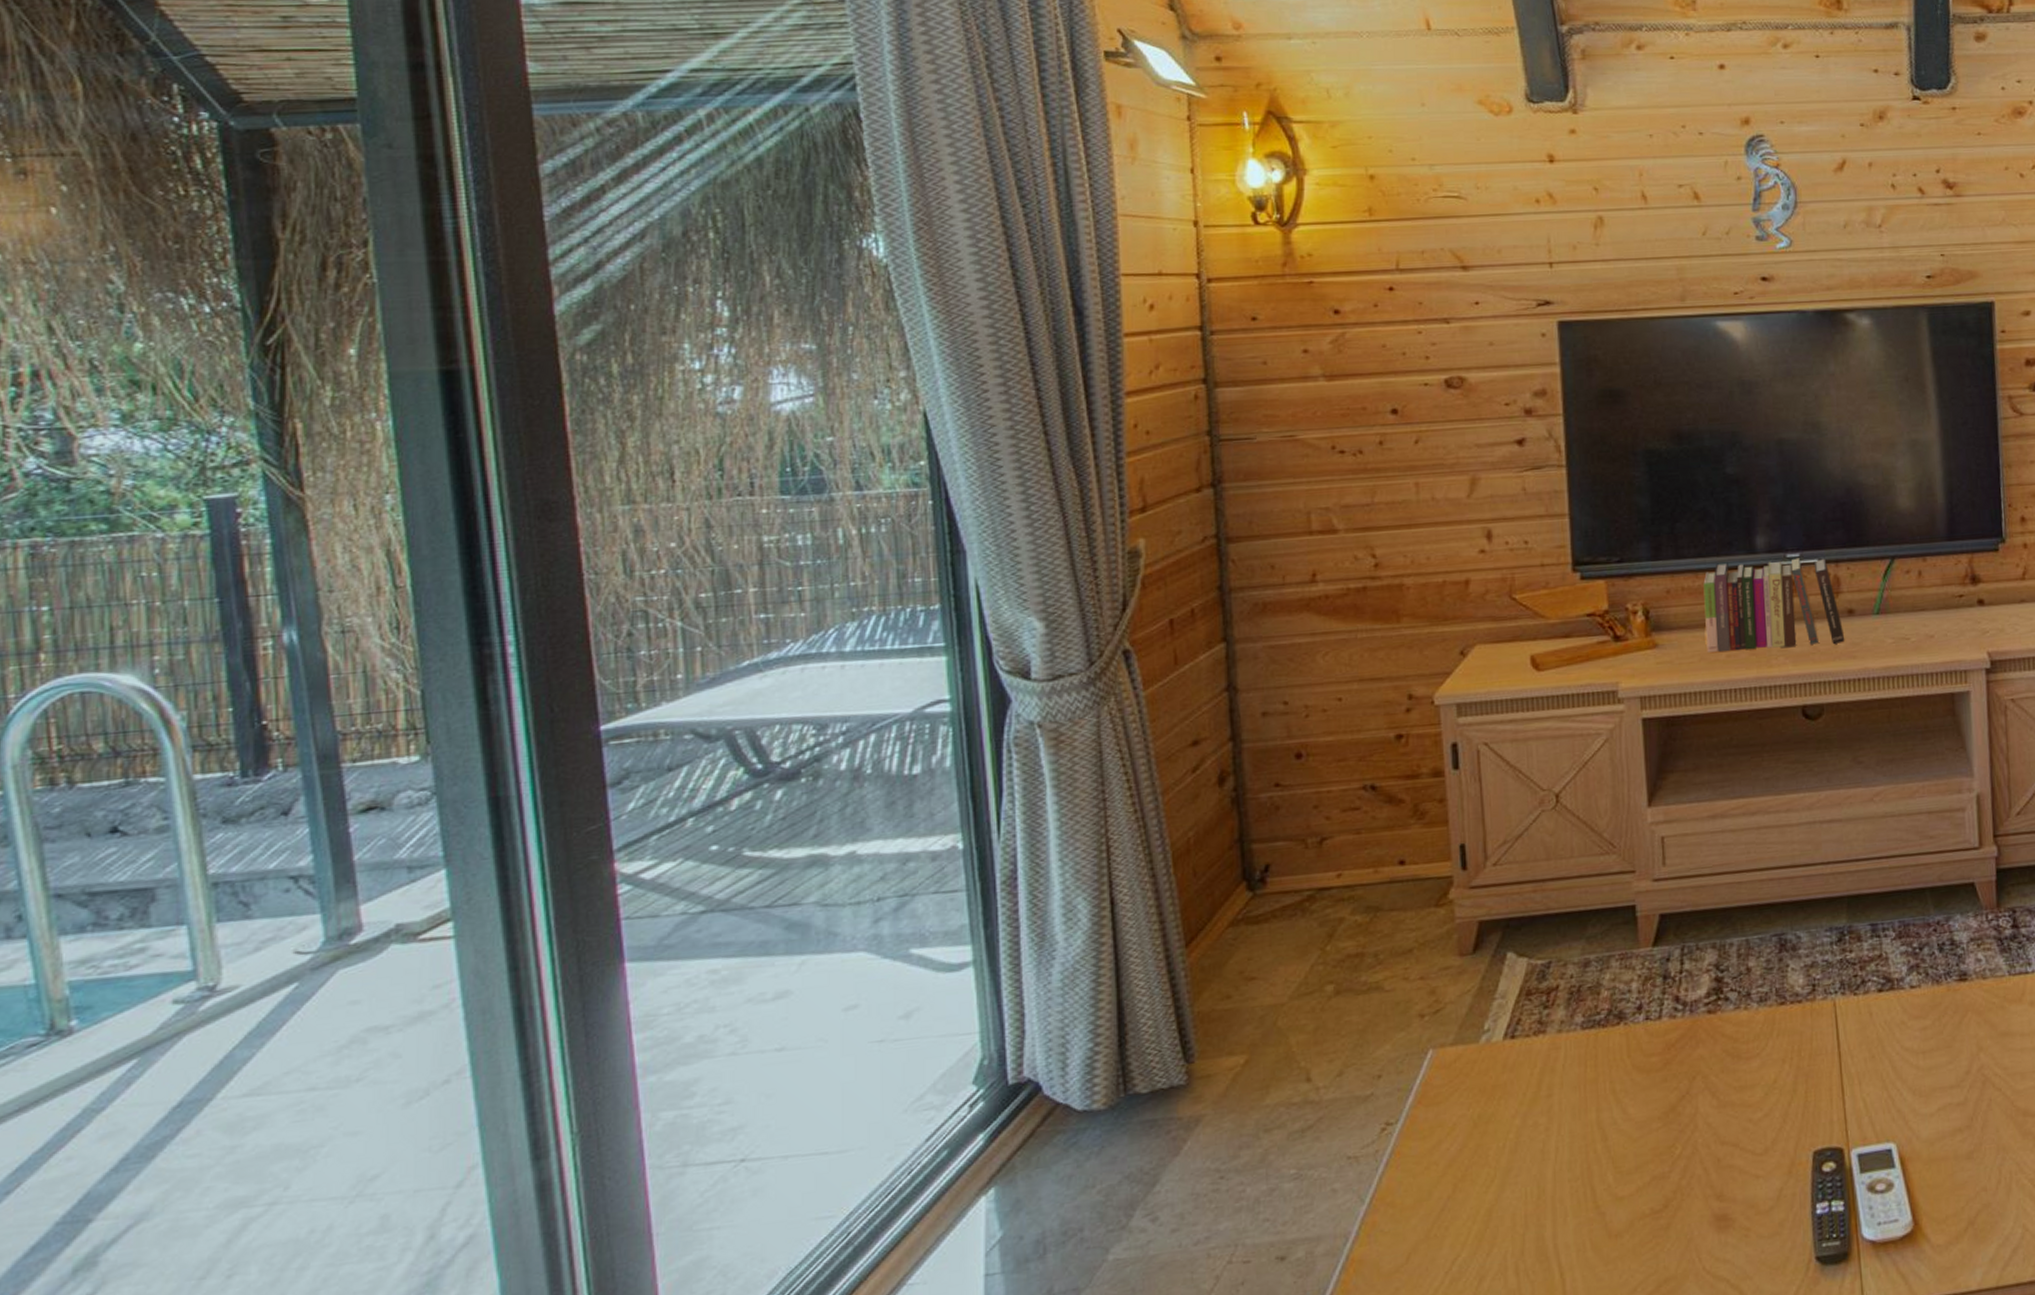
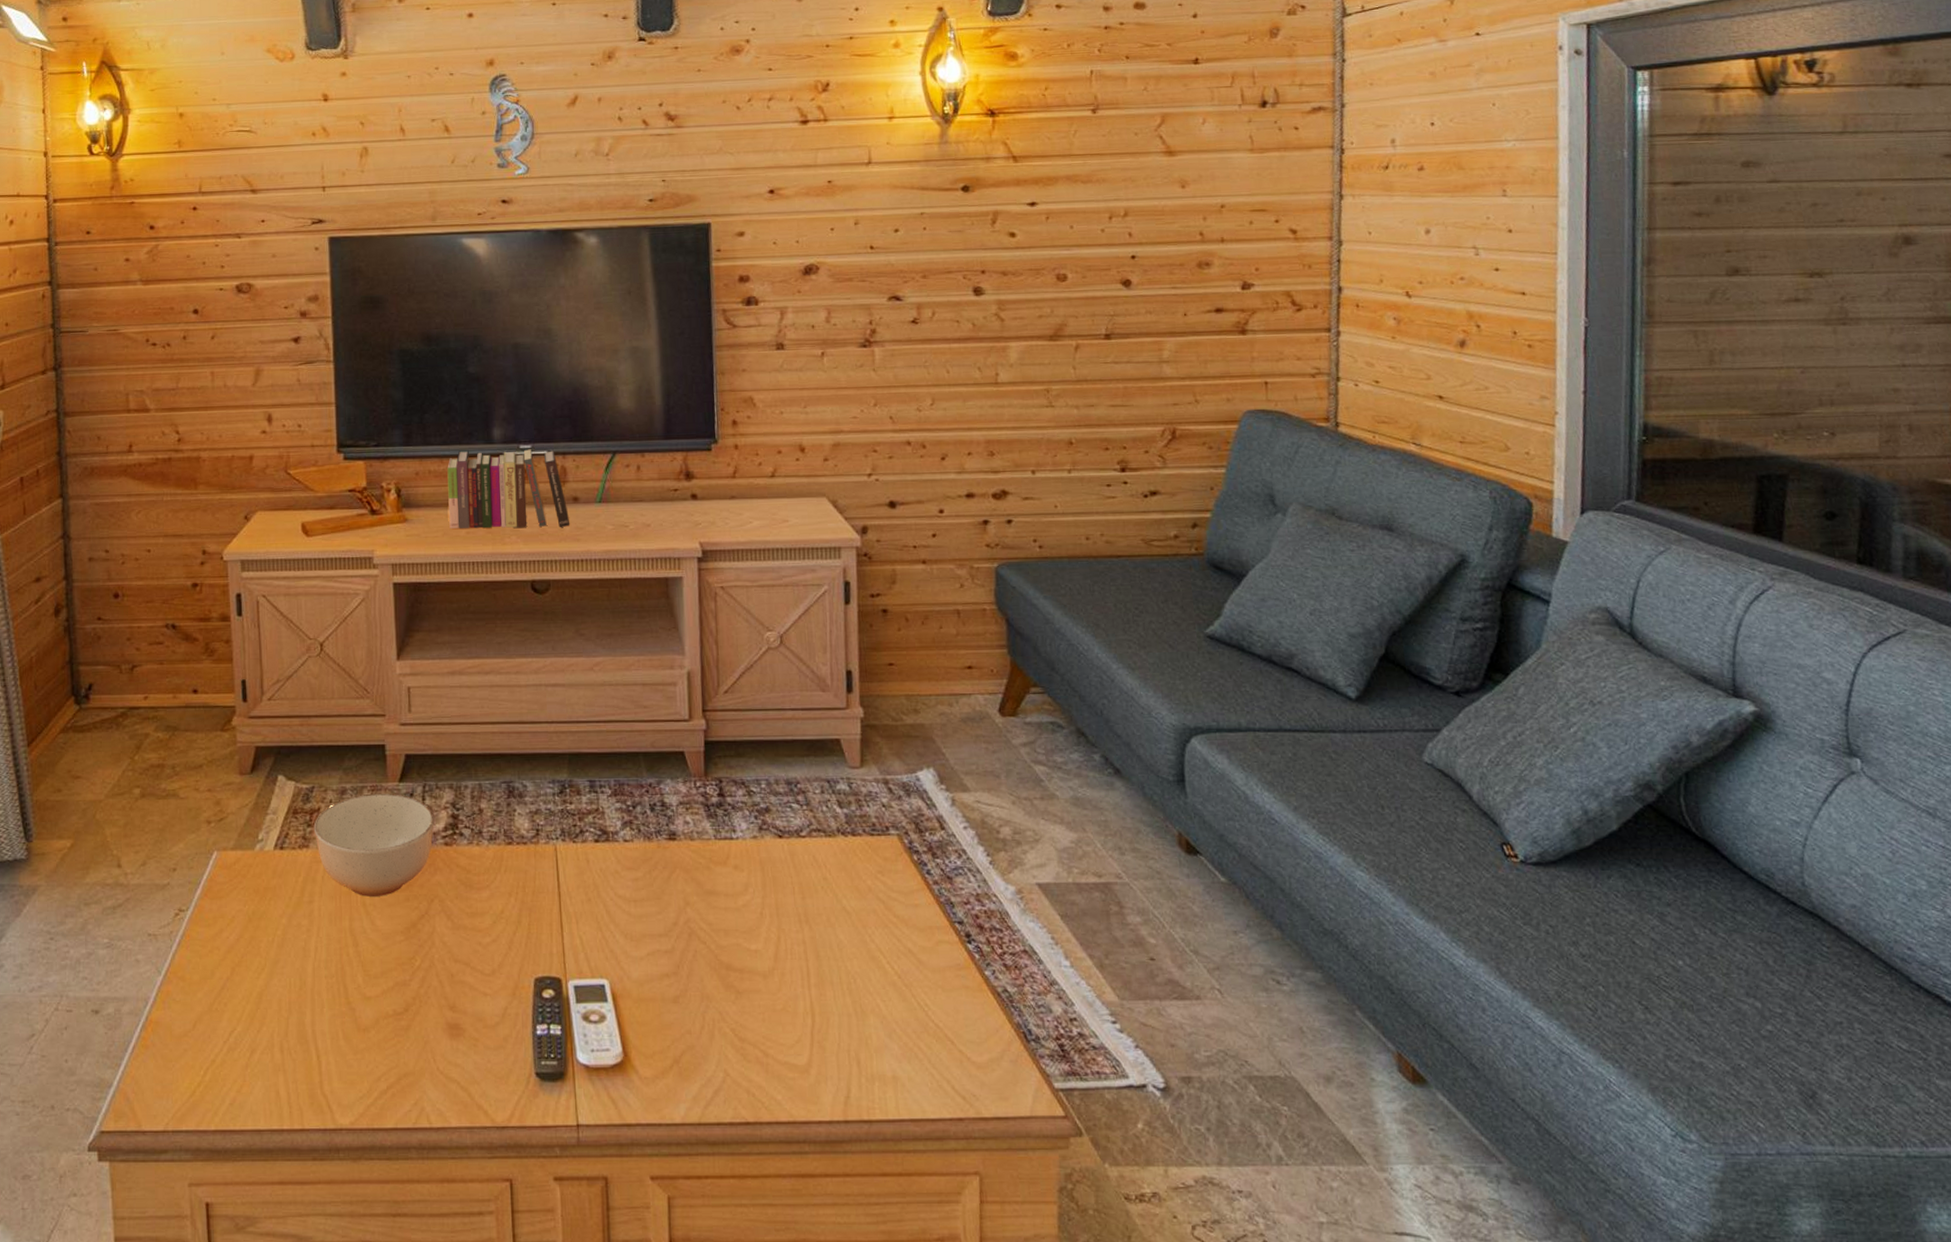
bowl: none [1551,960,1695,1082] -> present [313,793,435,897]

